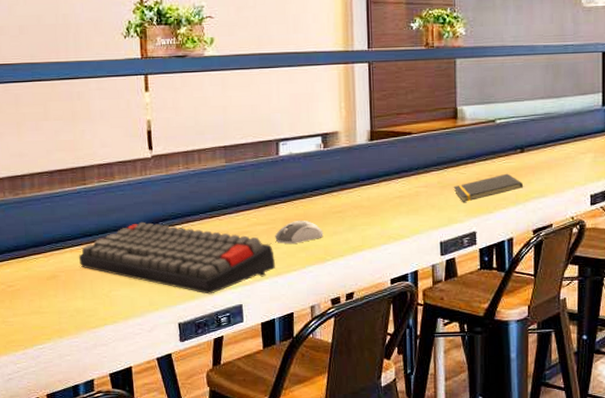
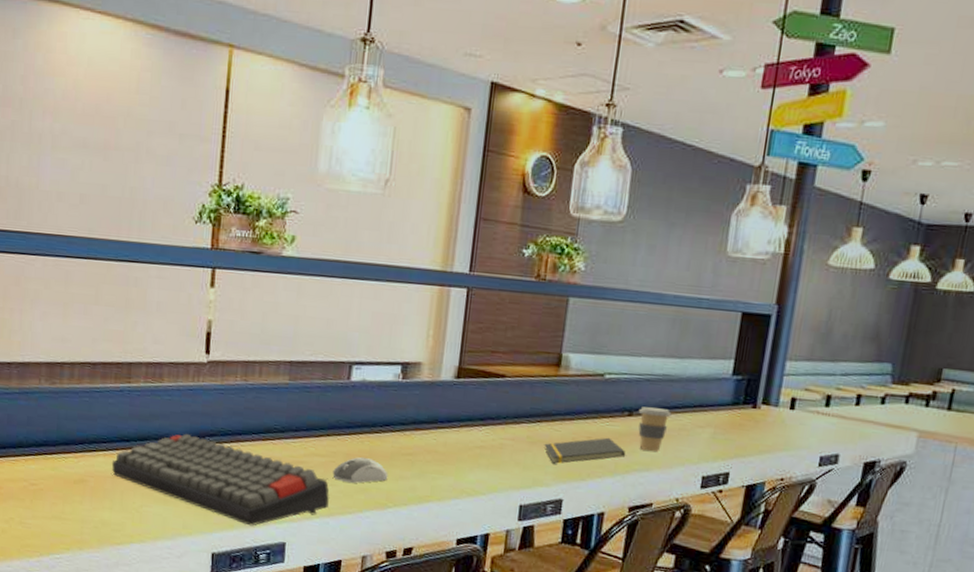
coffee cup: none [528,142,557,181] -> present [638,407,672,452]

